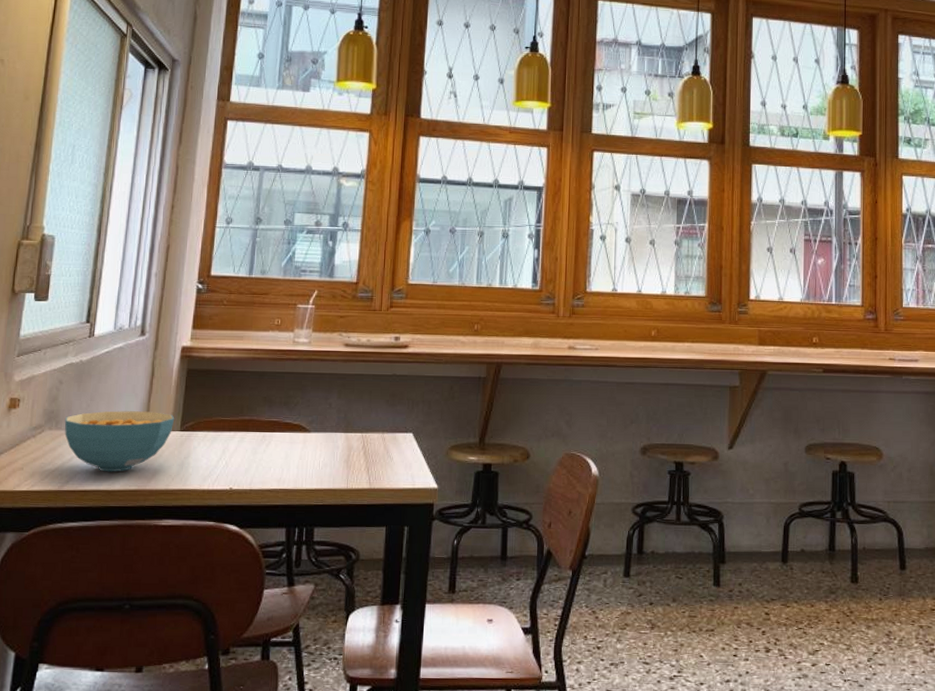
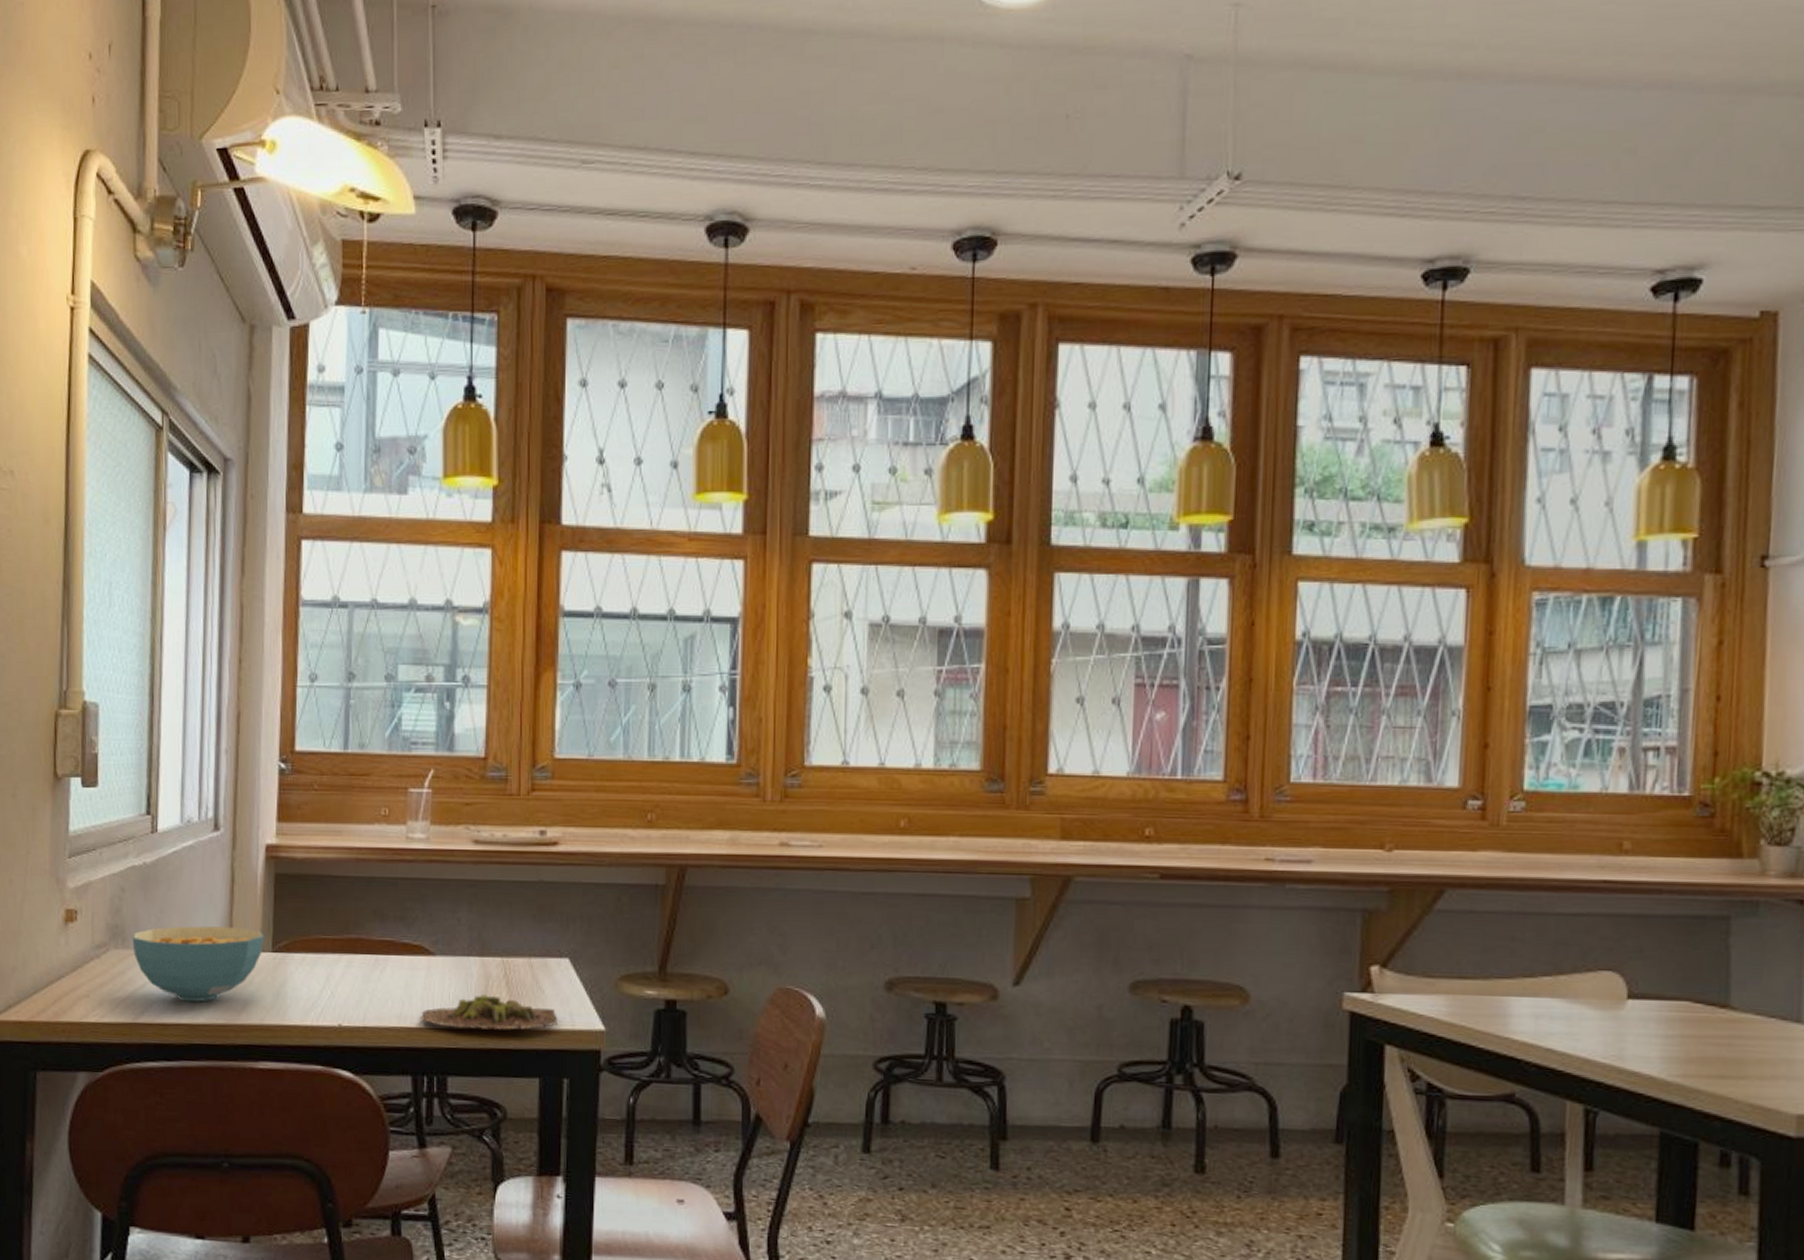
succulent plant: none [296,462,402,490] -> present [421,994,558,1030]

